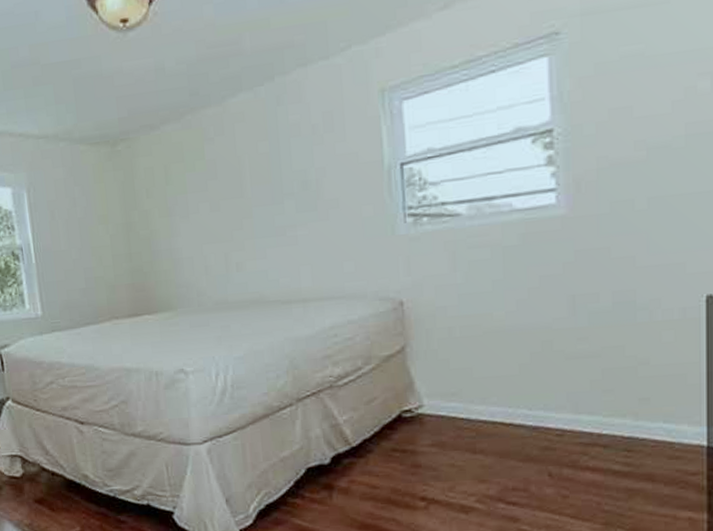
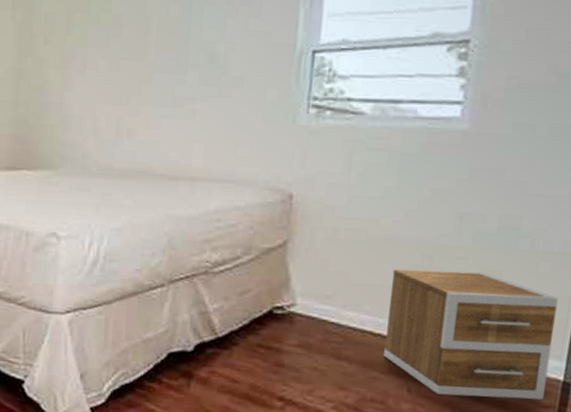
nightstand: none [514,350,689,475] -> present [384,269,558,400]

